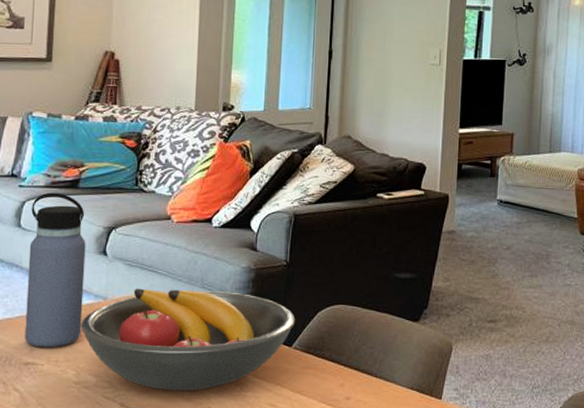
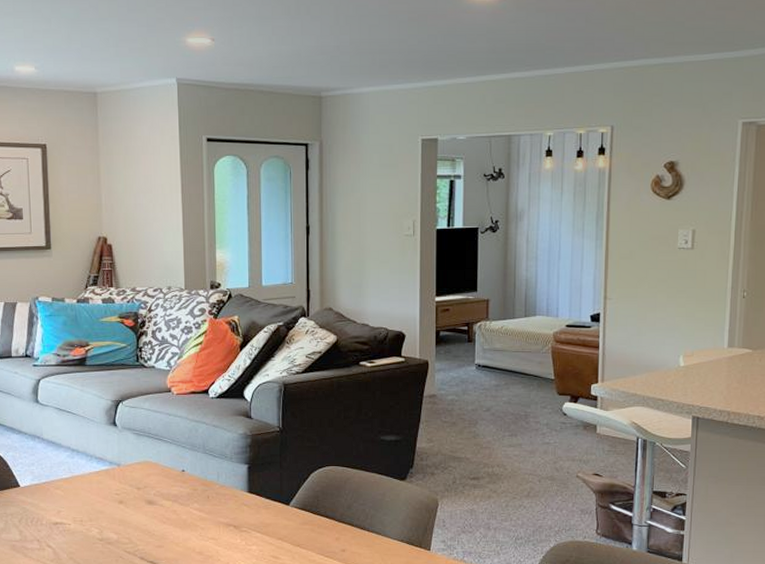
water bottle: present [24,192,86,348] -> none [46,370,101,509]
fruit bowl: present [80,288,296,391] -> none [99,455,292,546]

